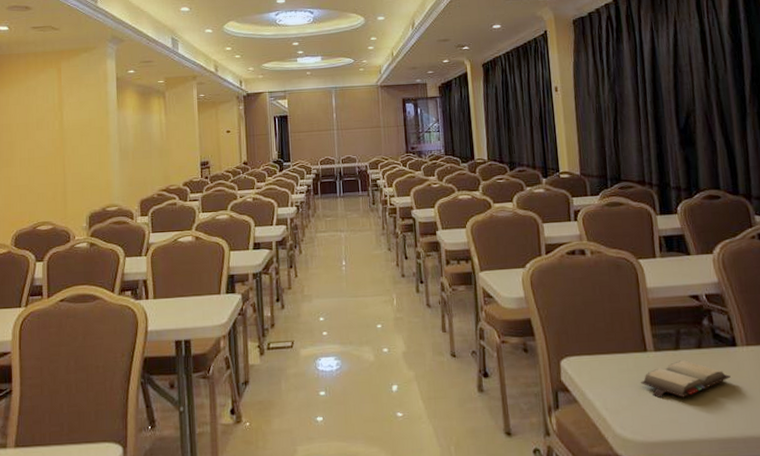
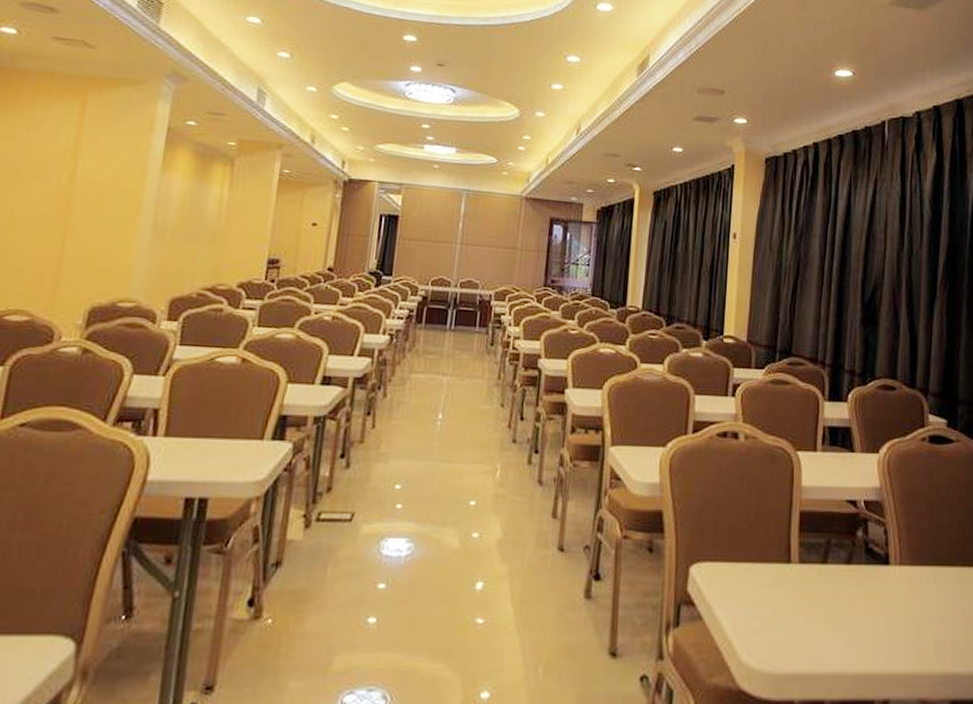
hardback book: present [640,360,731,398] -> none [777,577,878,622]

